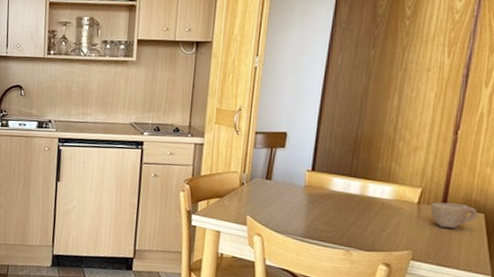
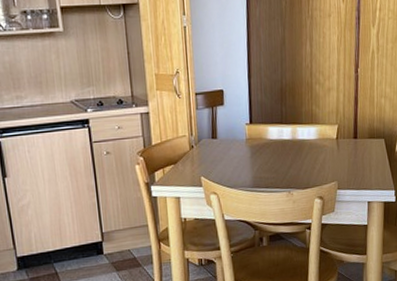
cup: present [430,202,478,228] -> none [346,133,380,156]

